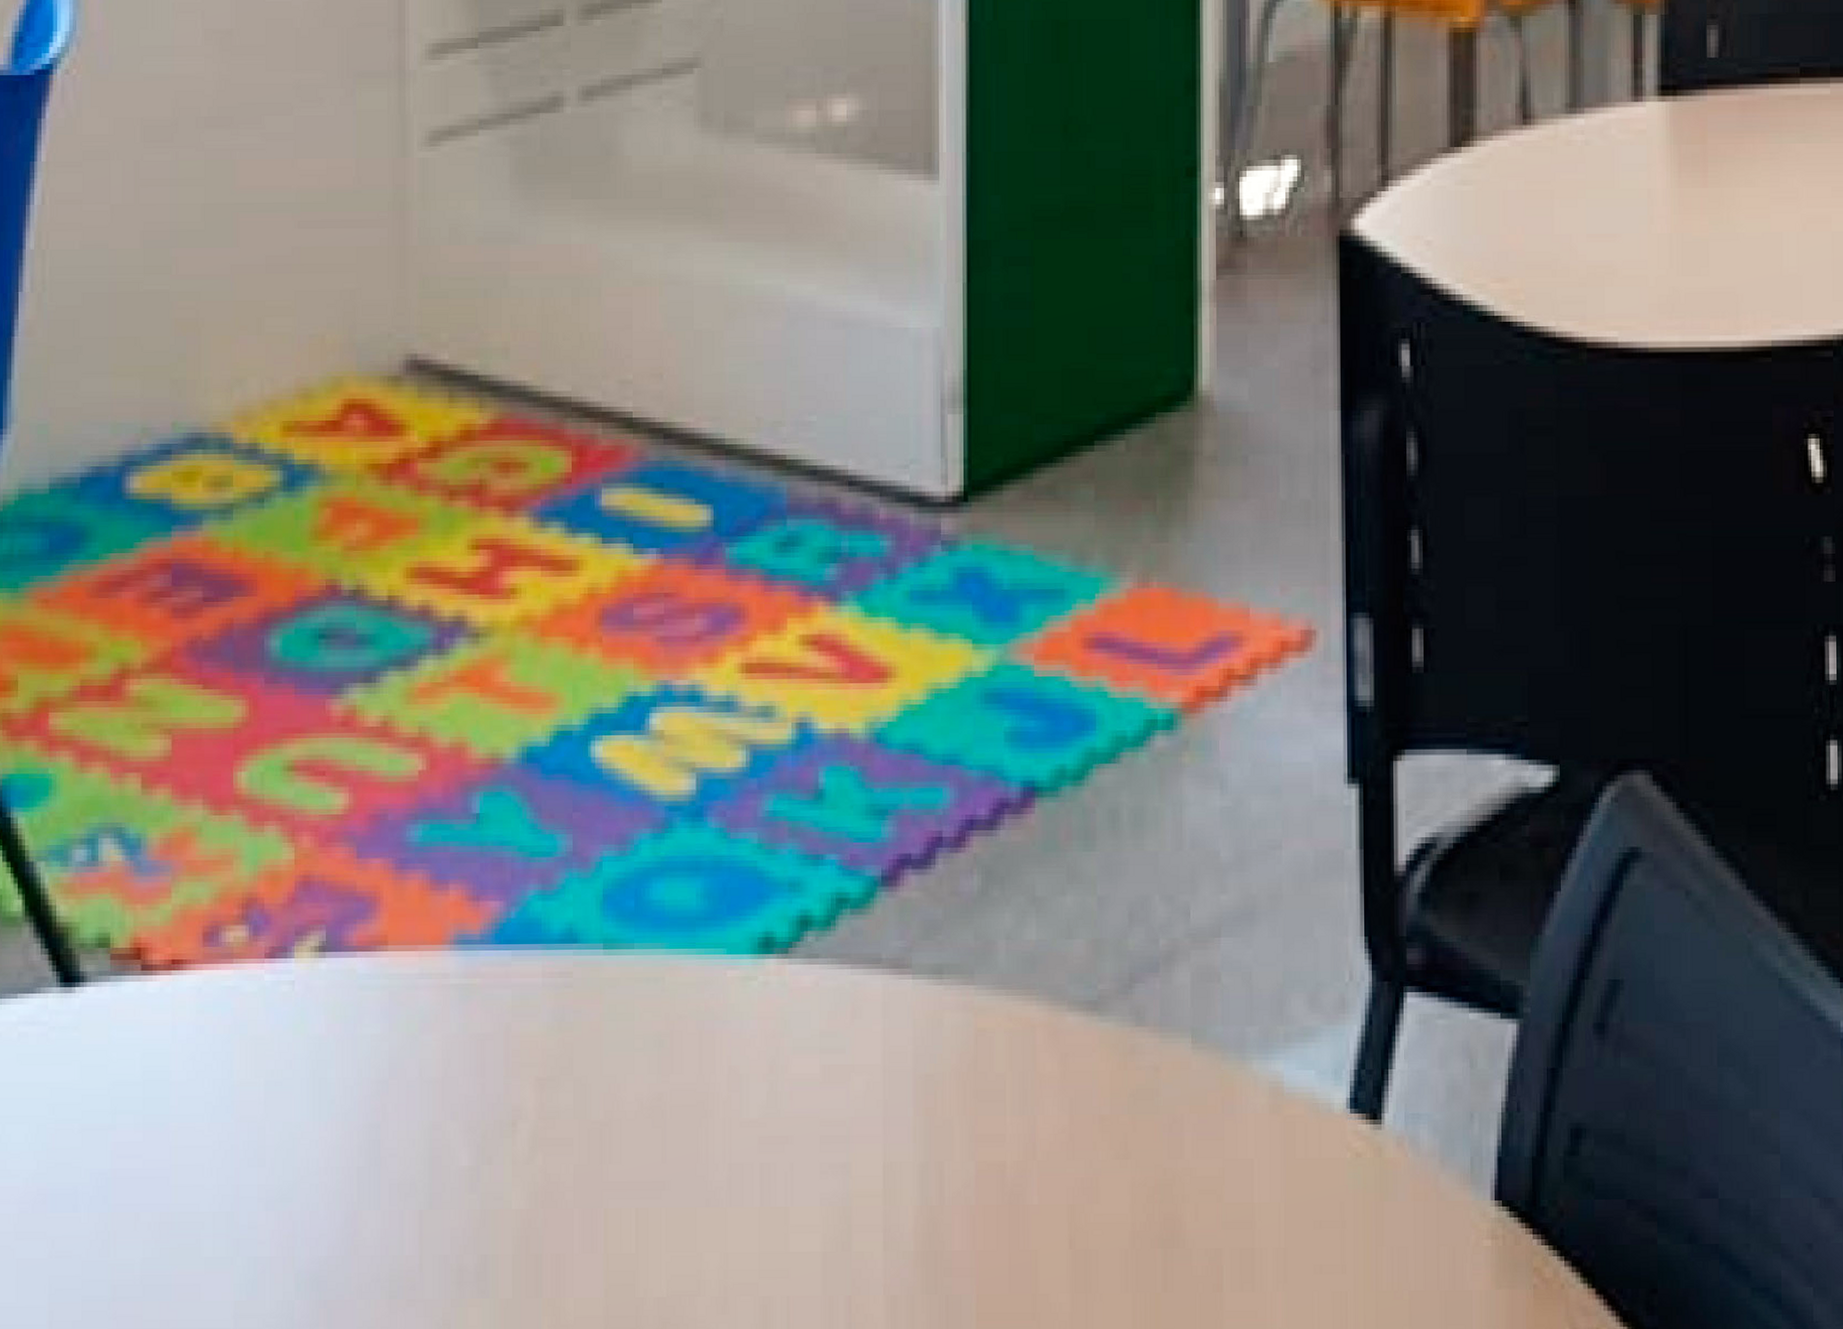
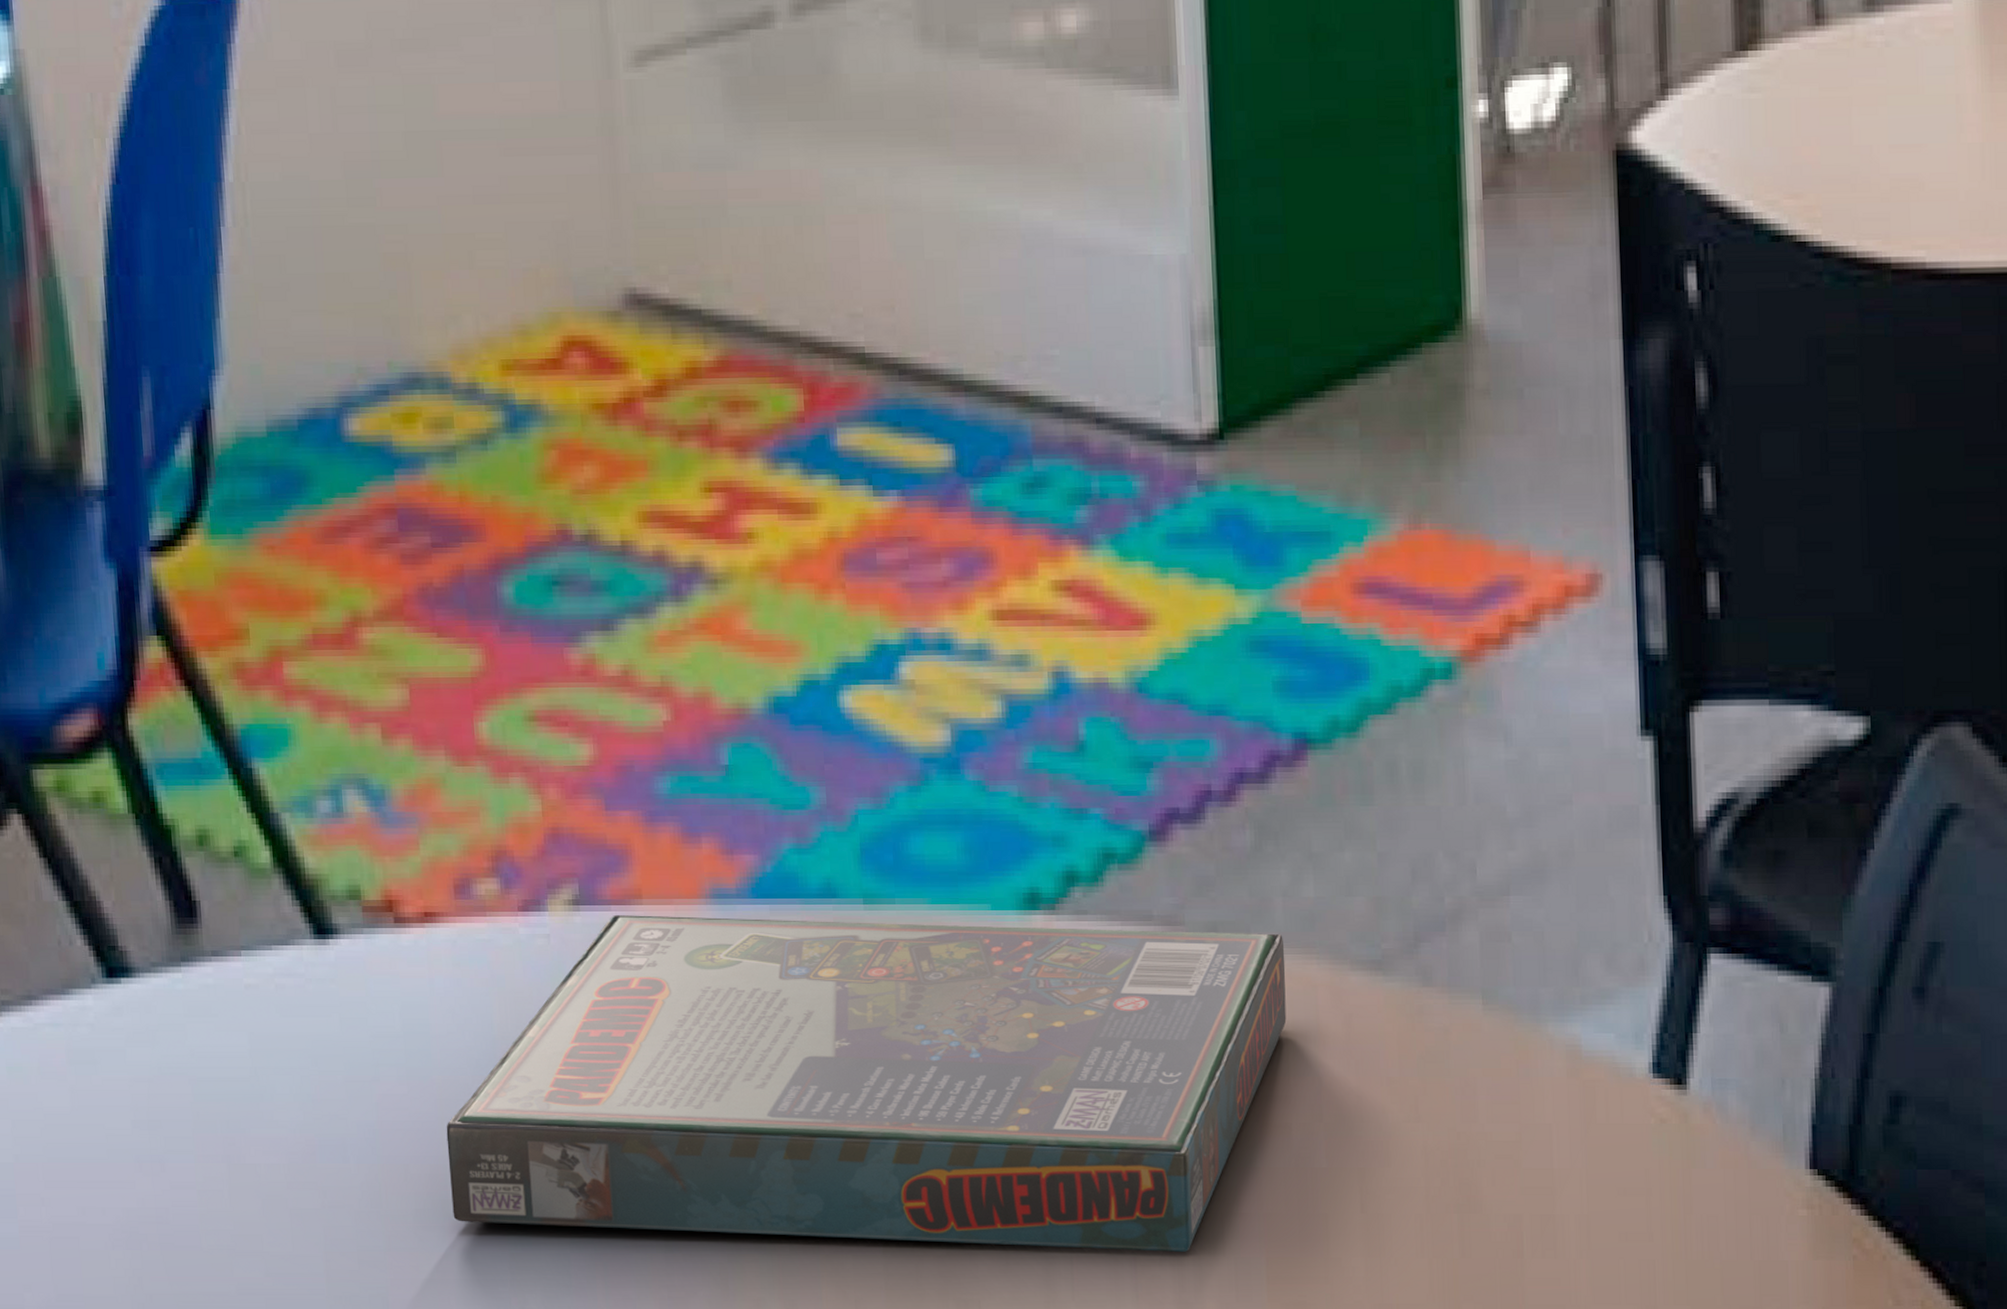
board game: none [179,961,1006,1291] -> present [446,915,1287,1253]

